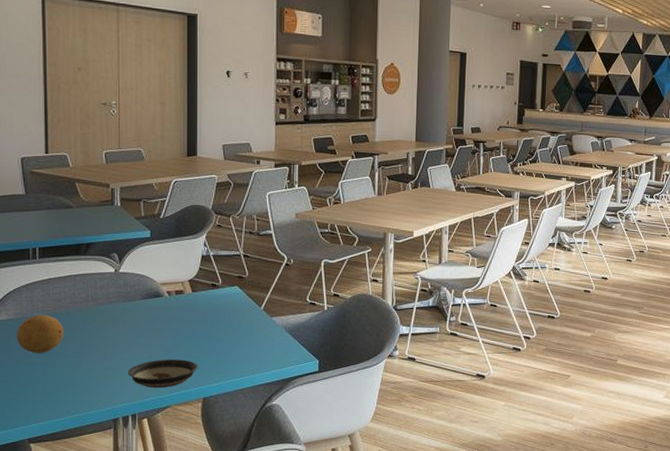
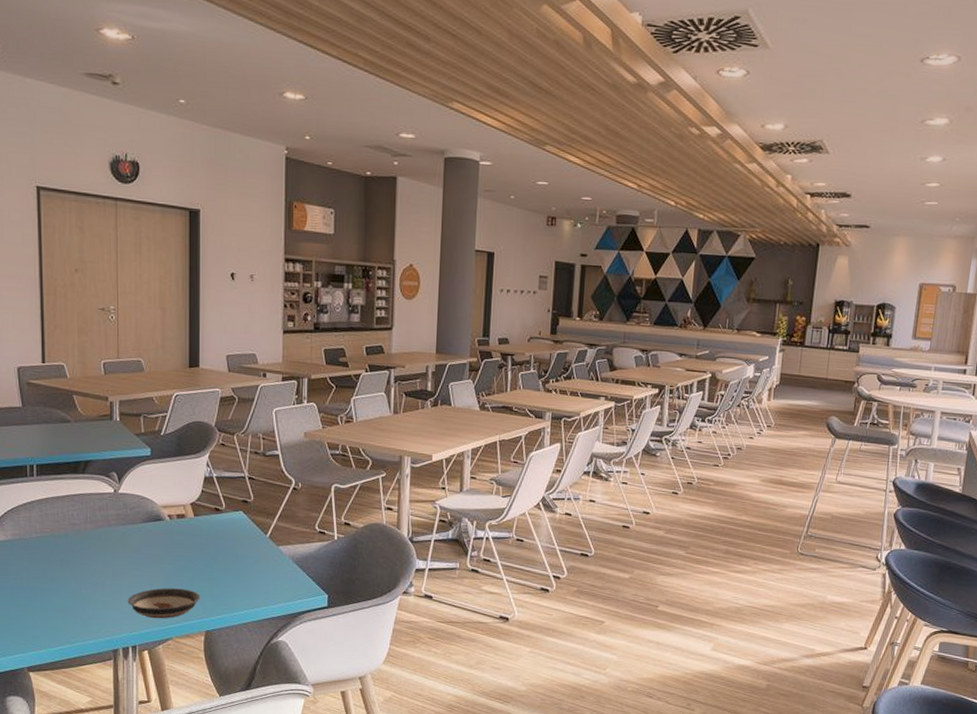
fruit: present [16,315,64,353] -> none [14,536,63,577]

